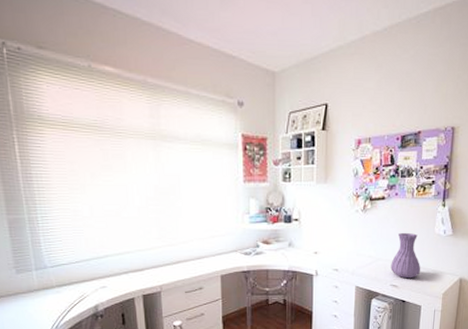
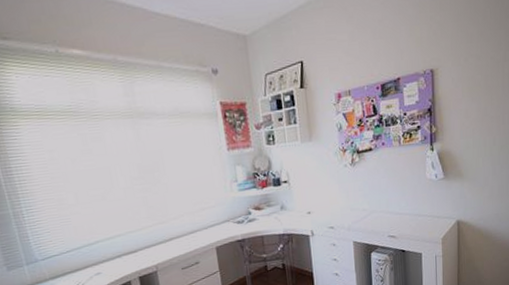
vase: present [390,232,421,279] -> none [386,181,417,228]

